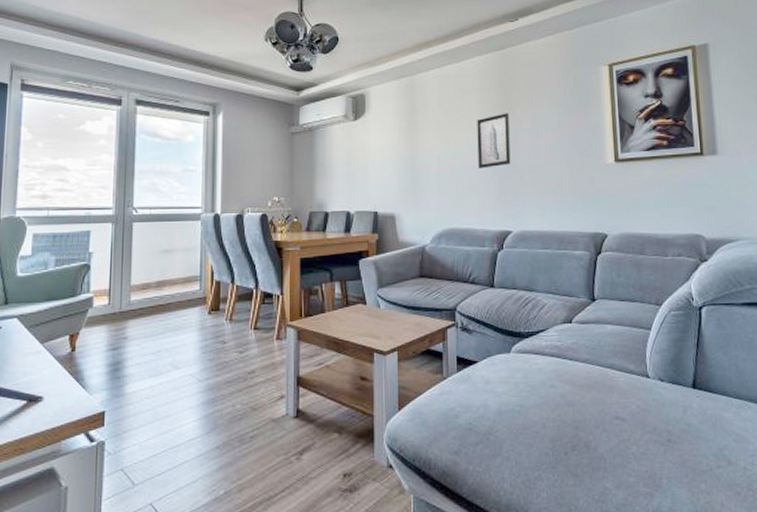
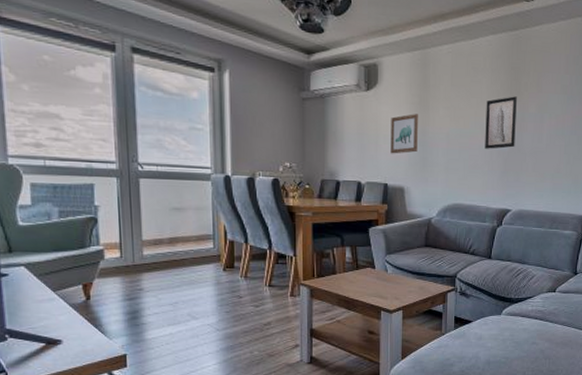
wall art: none [379,139,408,181] -> present [390,114,418,154]

